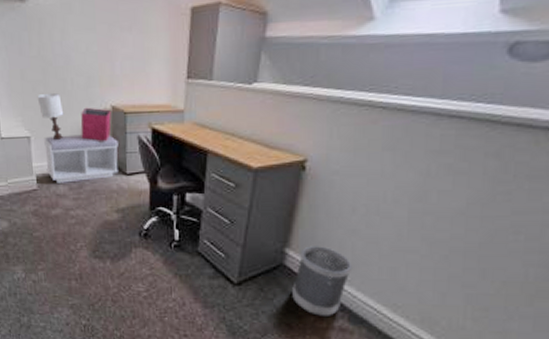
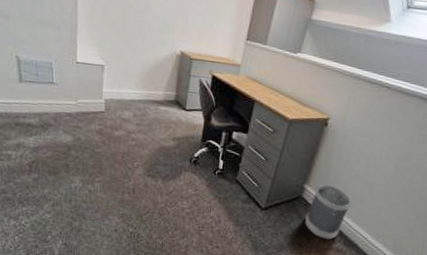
lamp: present [37,92,64,140] -> none [115,31,138,72]
bench: present [44,134,118,183] -> none [115,68,182,111]
storage bin: present [80,107,111,141] -> none [150,48,180,80]

